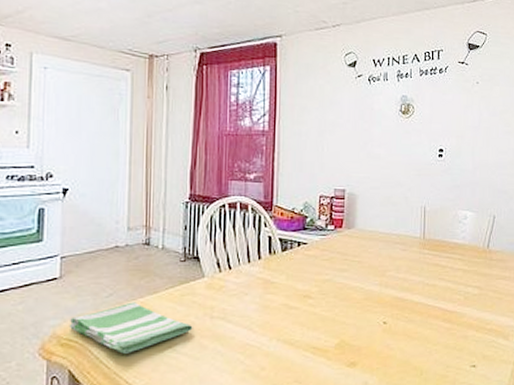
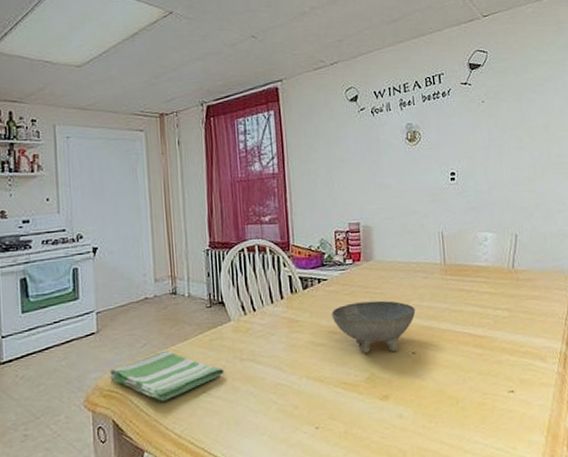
bowl: none [308,269,391,320] -> present [331,300,416,353]

